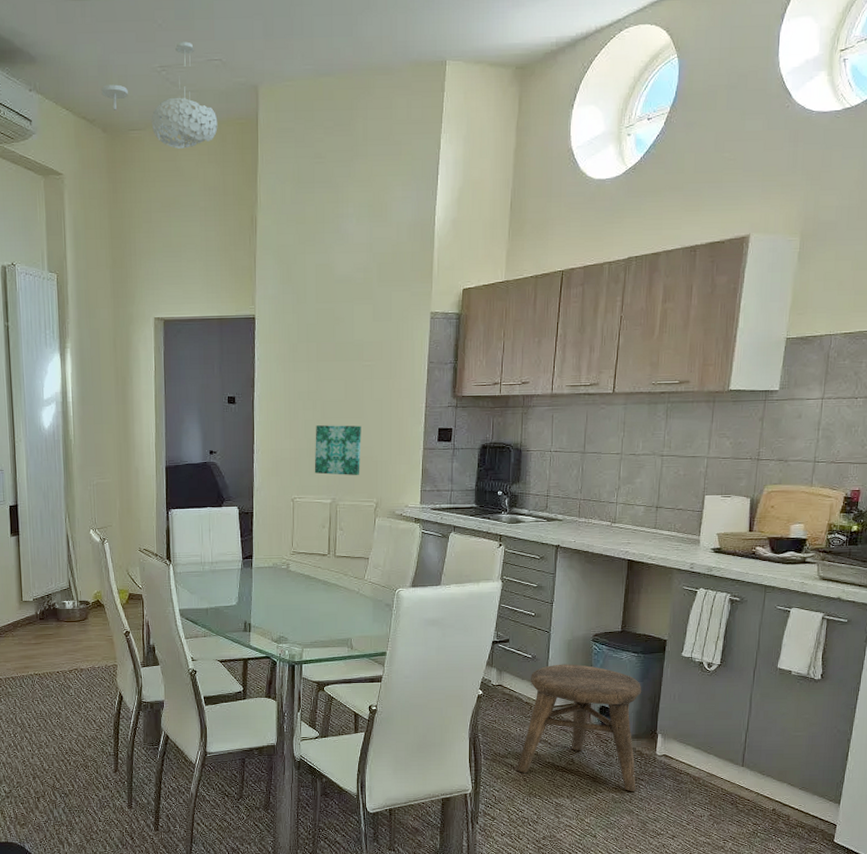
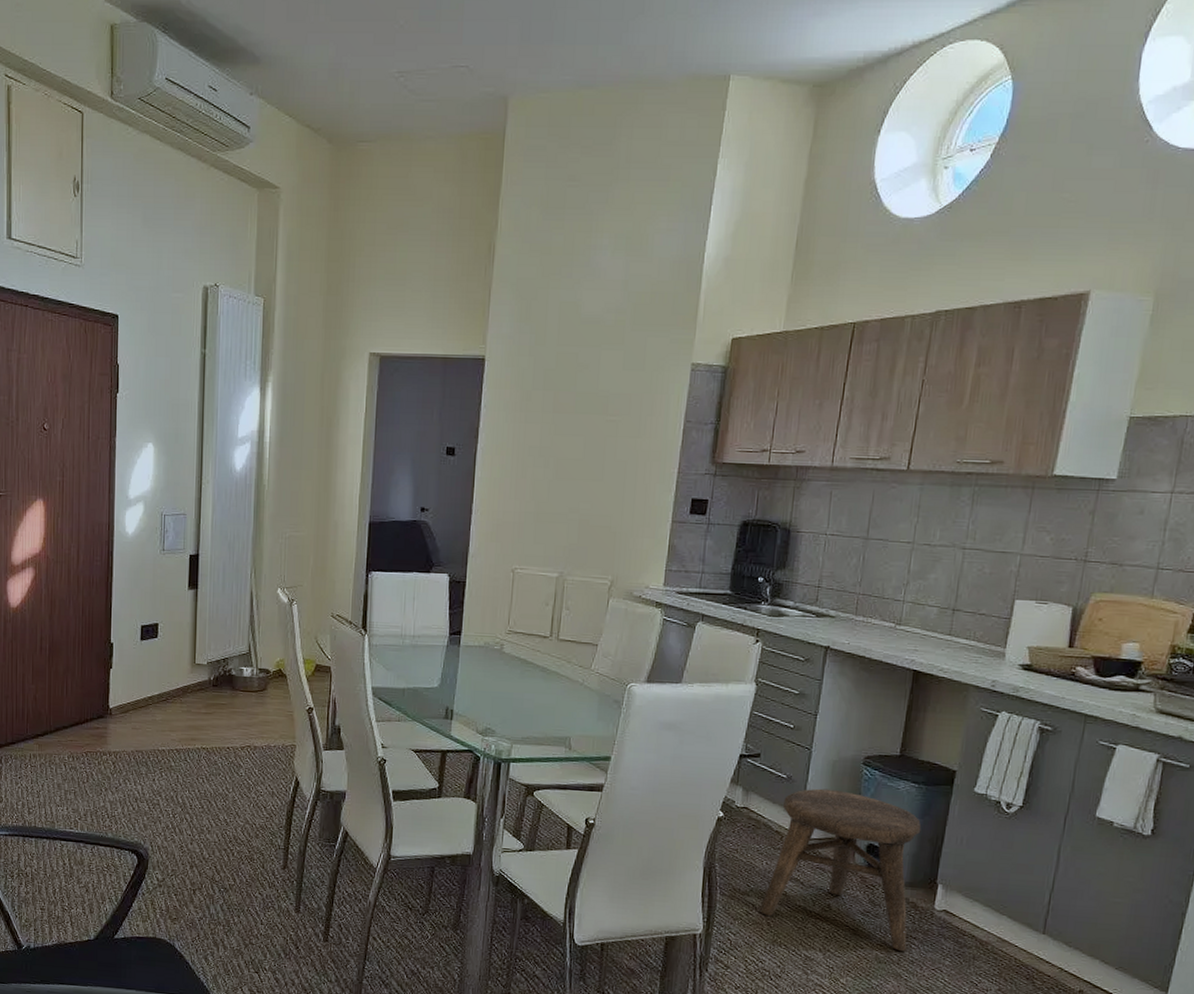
pendant light: present [101,41,218,149] -> none [330,45,459,164]
wall art: present [314,425,361,475] -> none [540,486,600,547]

